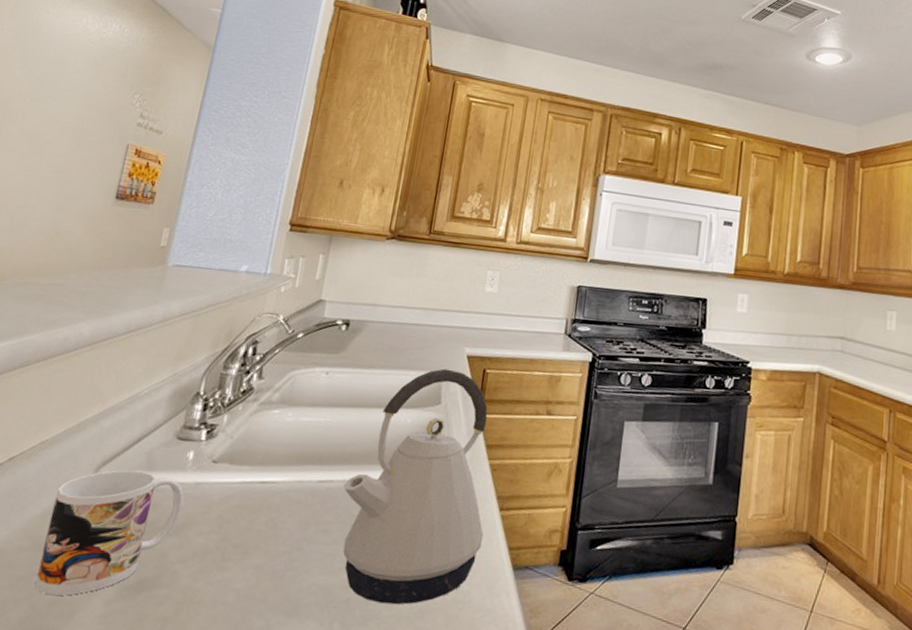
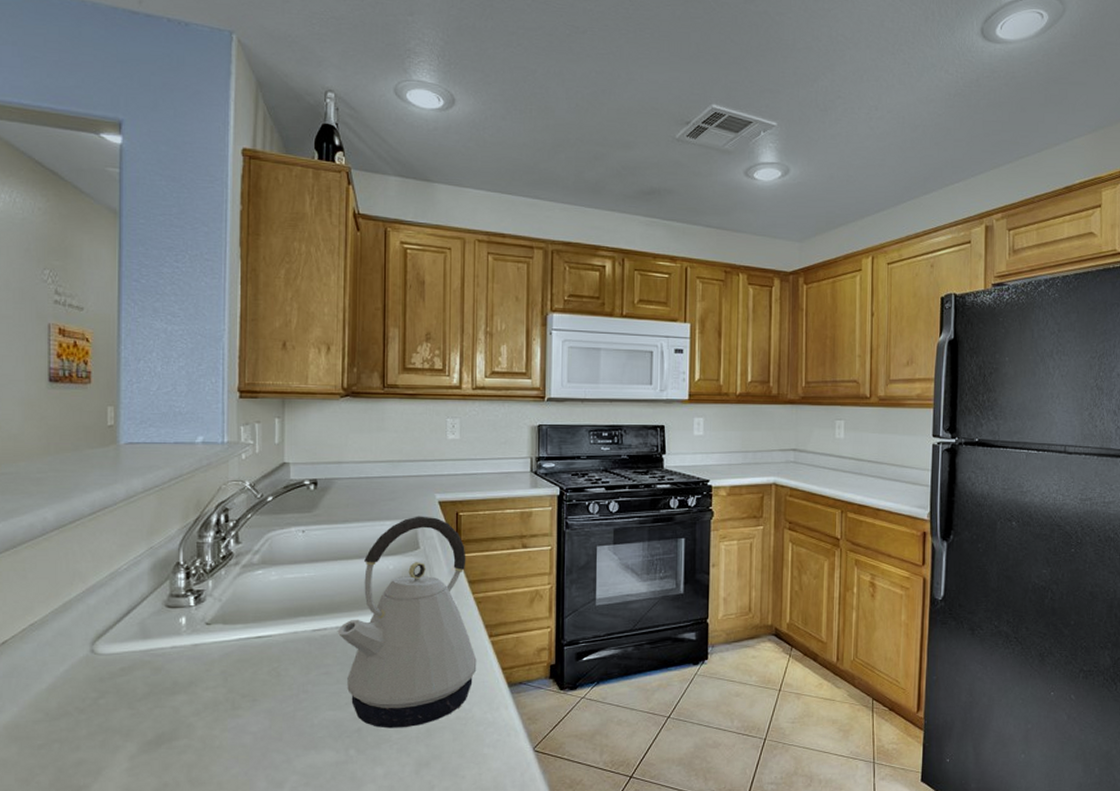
mug: present [35,470,184,596] -> none [57,640,185,757]

